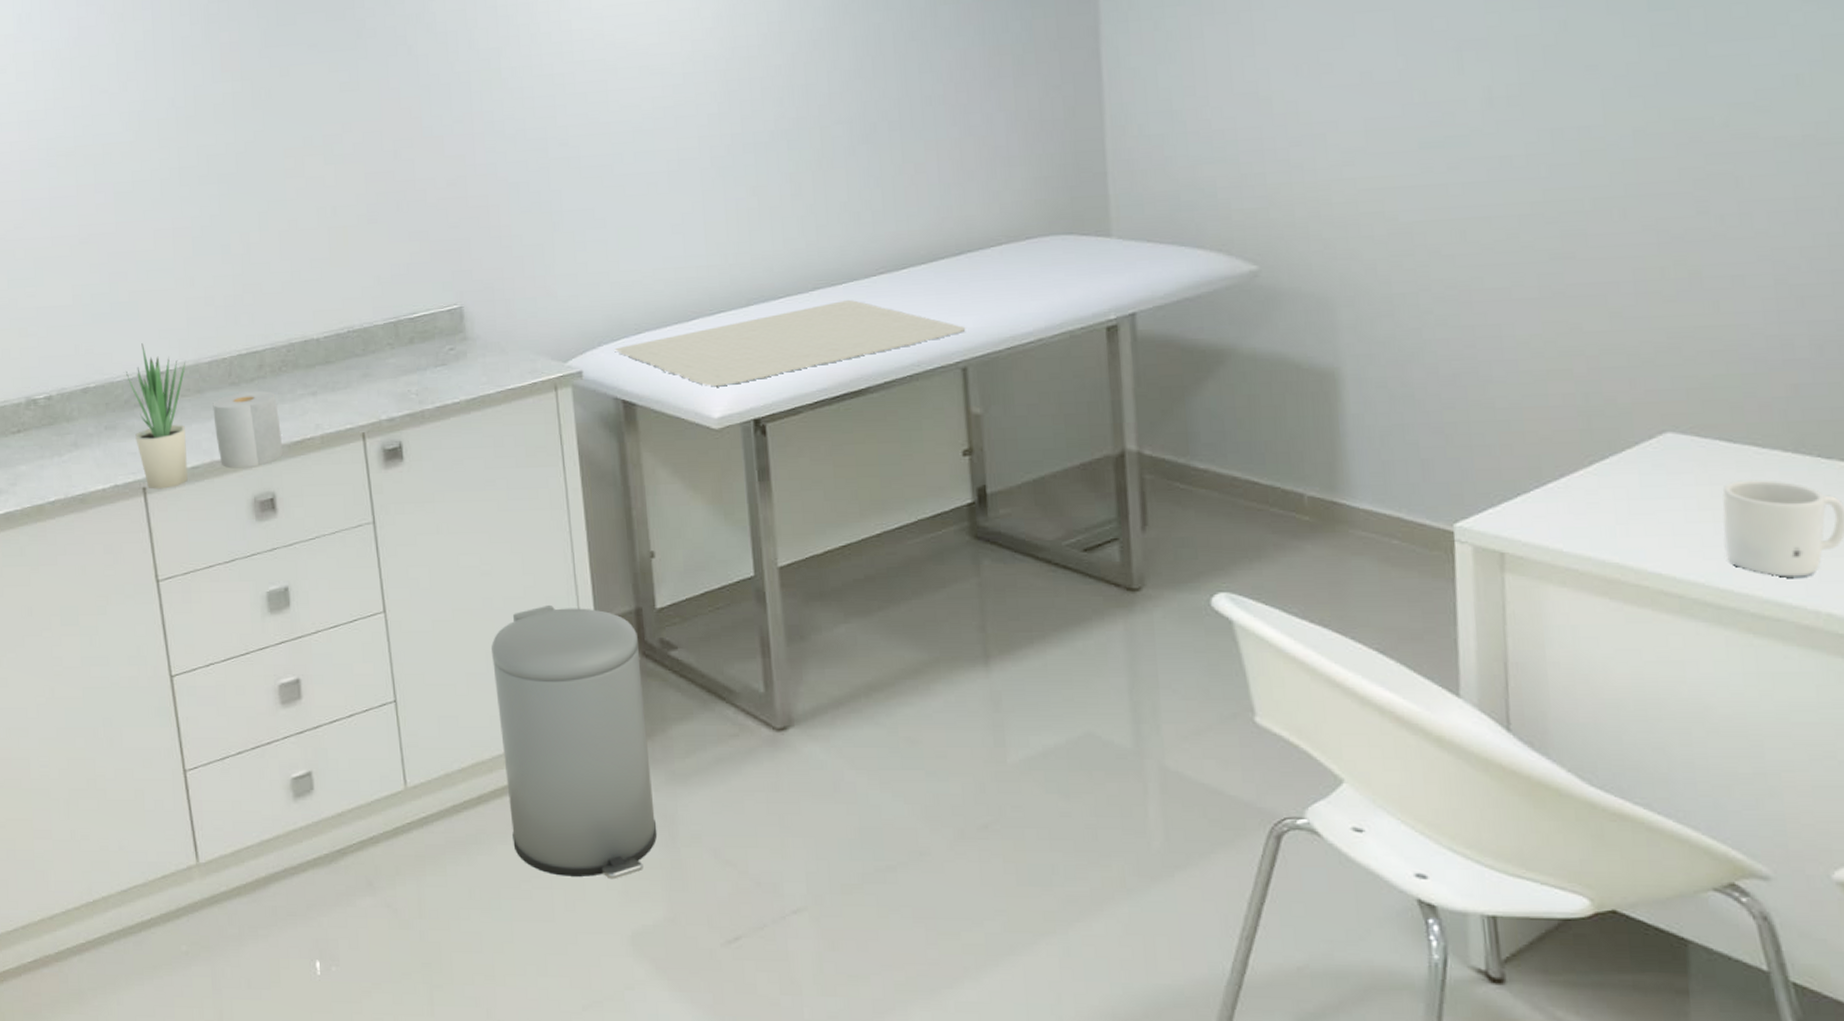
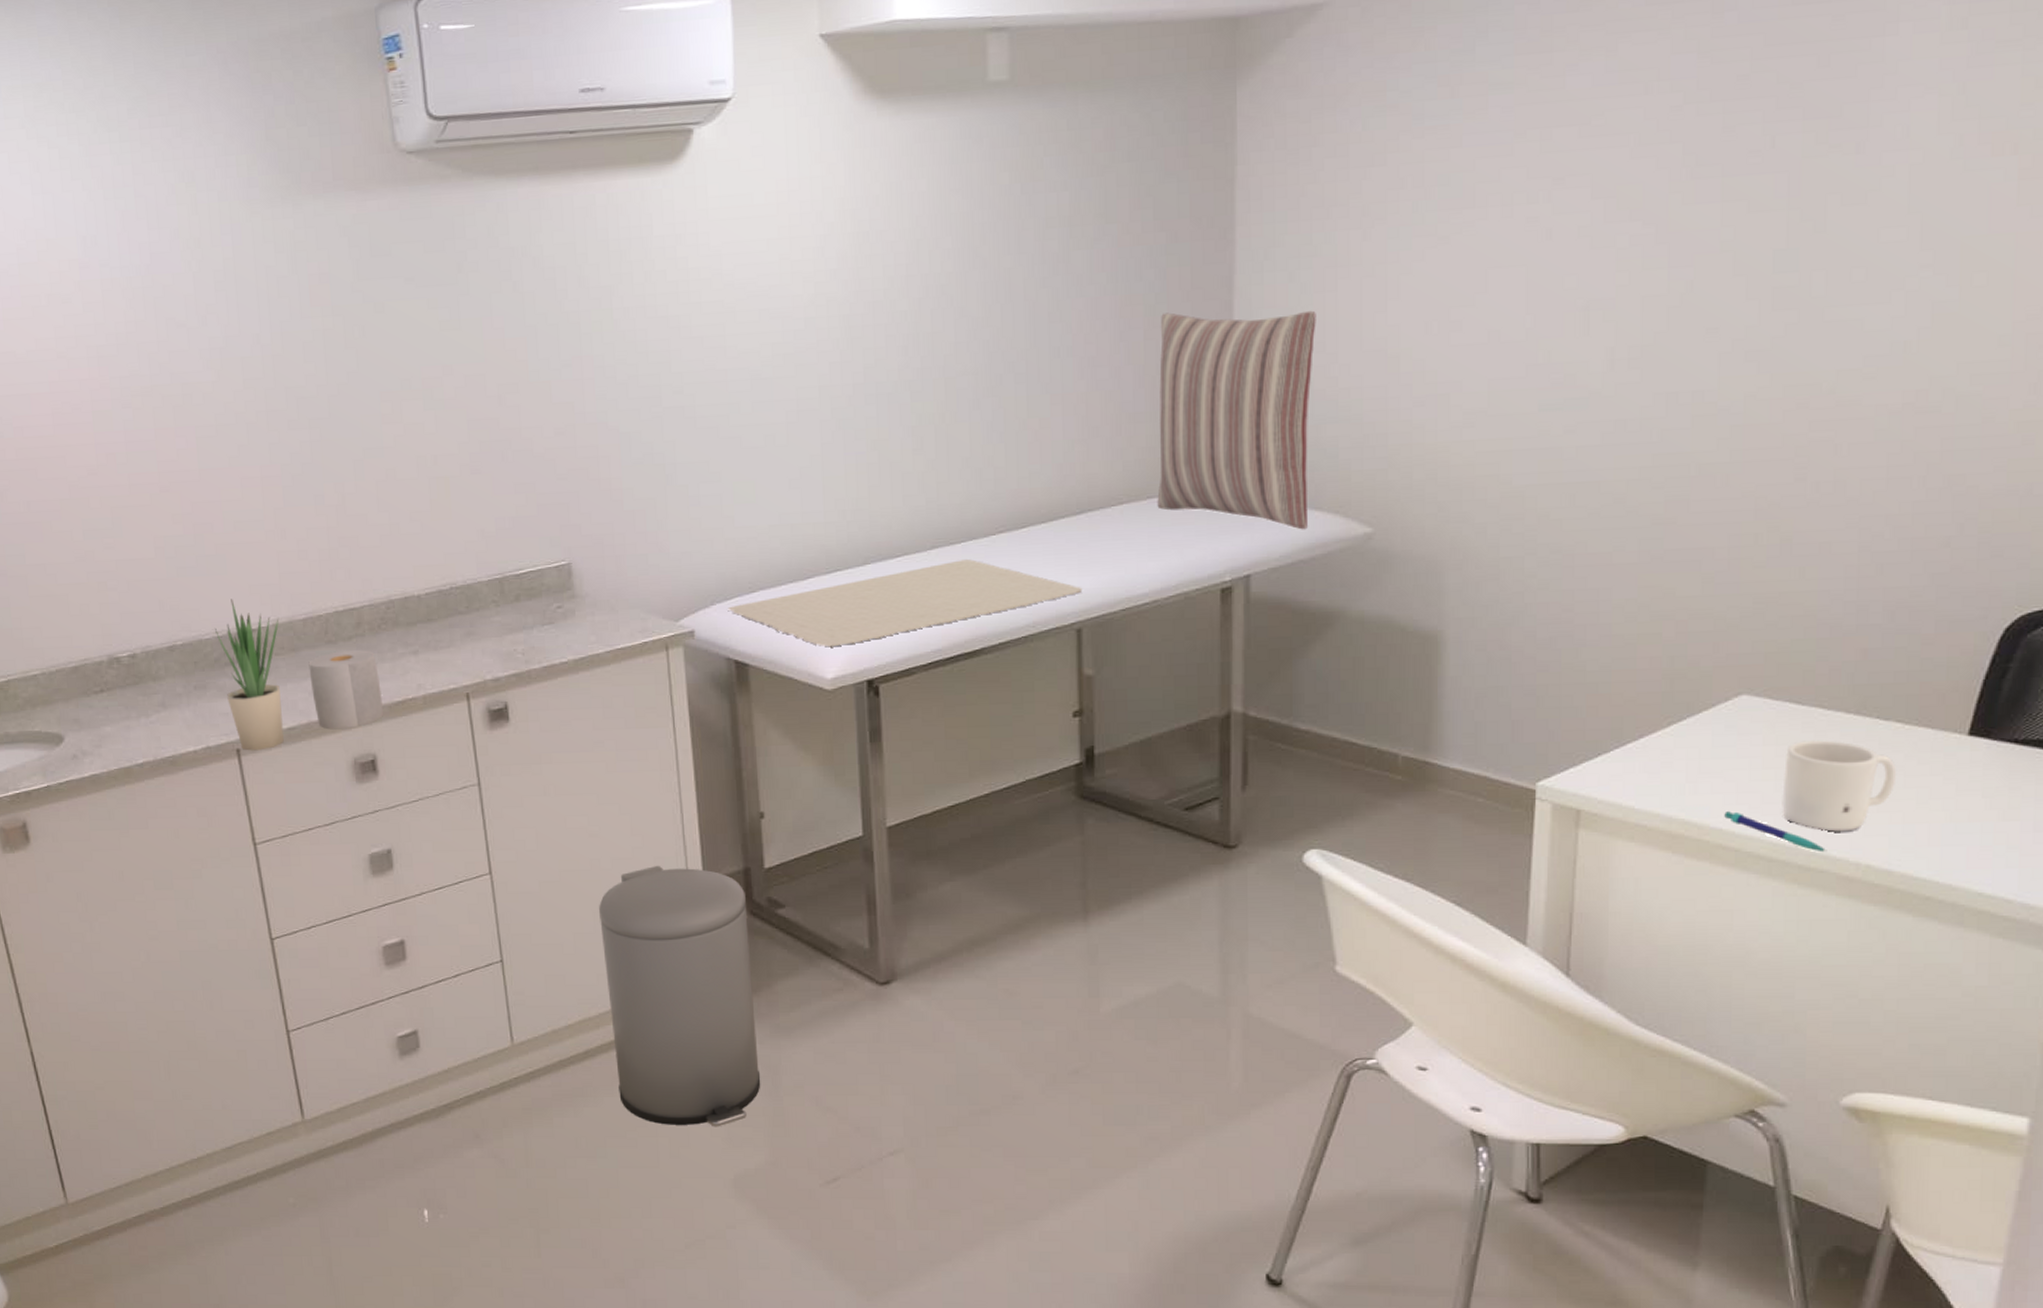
pillow: none [1029,56,1191,268] -> present [1157,310,1316,530]
pen: none [1662,555,1781,600] -> present [1724,811,1827,853]

